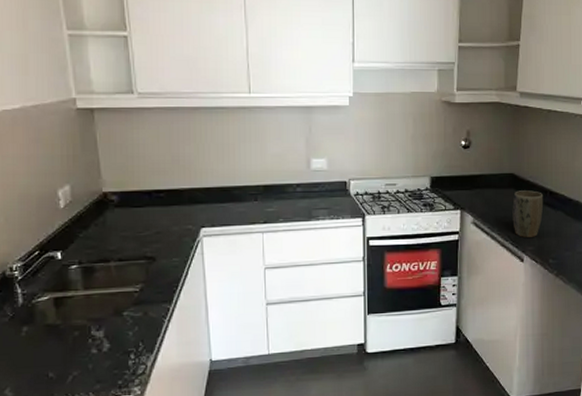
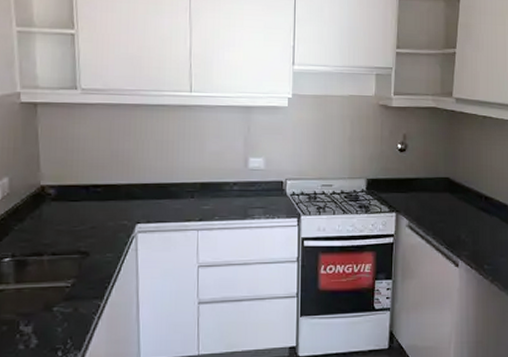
plant pot: present [512,190,544,237] -> none [447,195,479,242]

